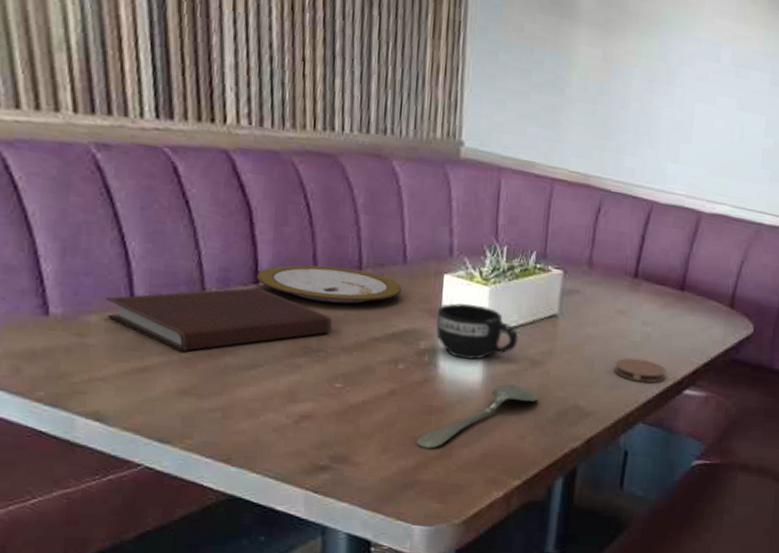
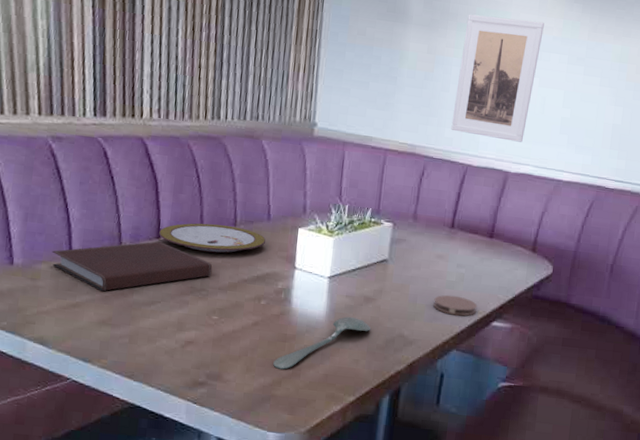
mug: present [435,303,519,360] -> none [290,251,356,297]
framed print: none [632,14,743,177] -> present [451,14,544,143]

